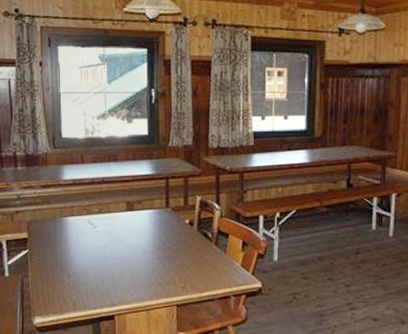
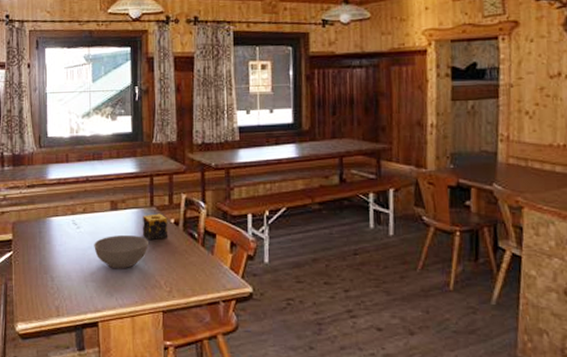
bowl: none [110,235,164,267] -> present [94,236,148,269]
candle: none [158,214,183,240] -> present [143,213,168,241]

